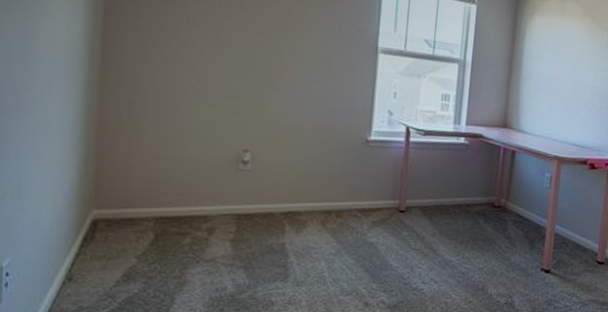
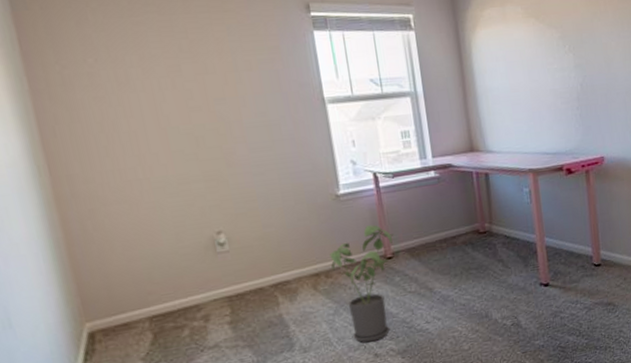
house plant: none [344,175,412,290] -> present [329,224,394,343]

